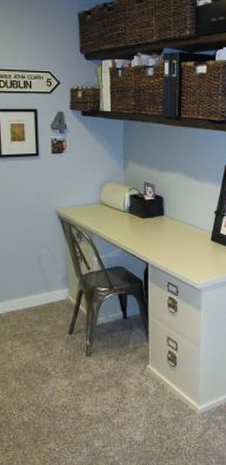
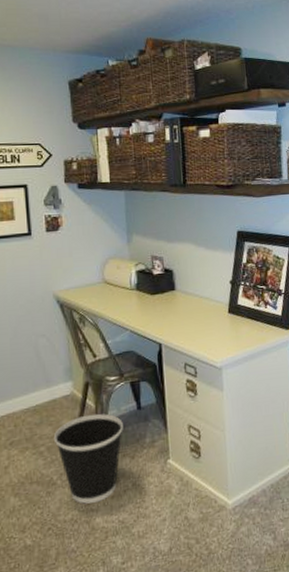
wastebasket: none [50,318,110,394] -> present [53,413,123,504]

